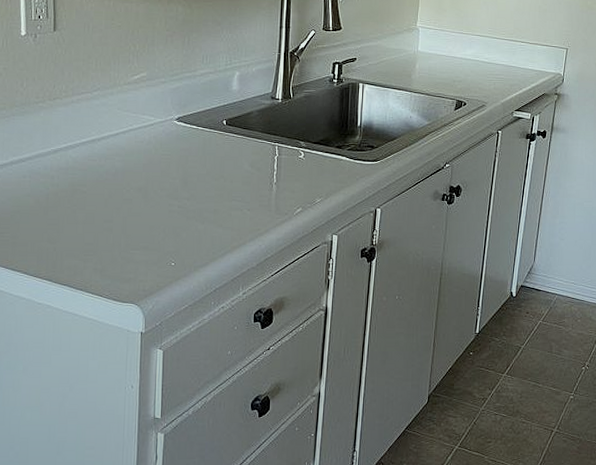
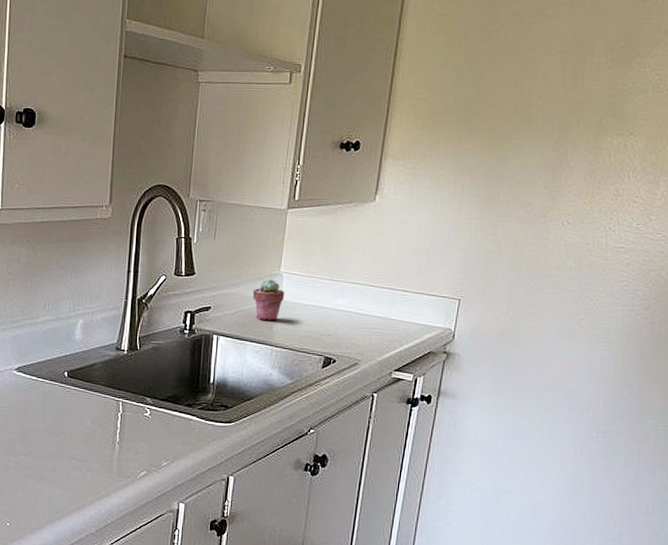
potted succulent: none [393,32,422,70] -> present [252,278,285,321]

